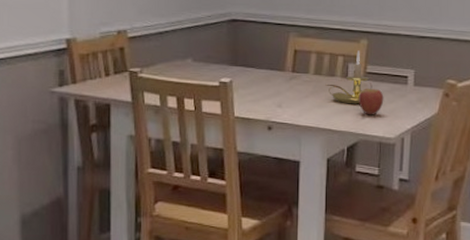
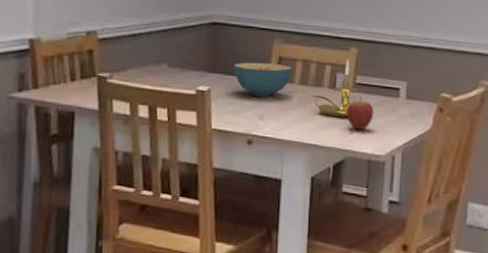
cereal bowl: none [252,55,308,86] -> present [233,62,293,97]

